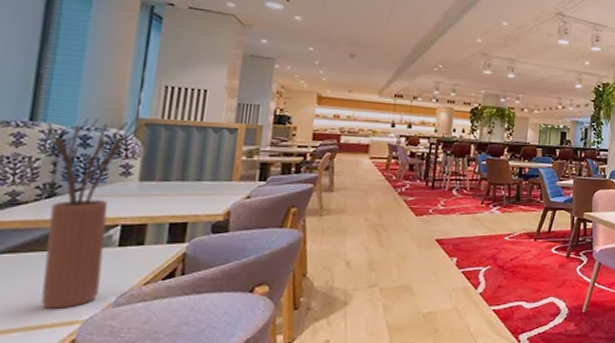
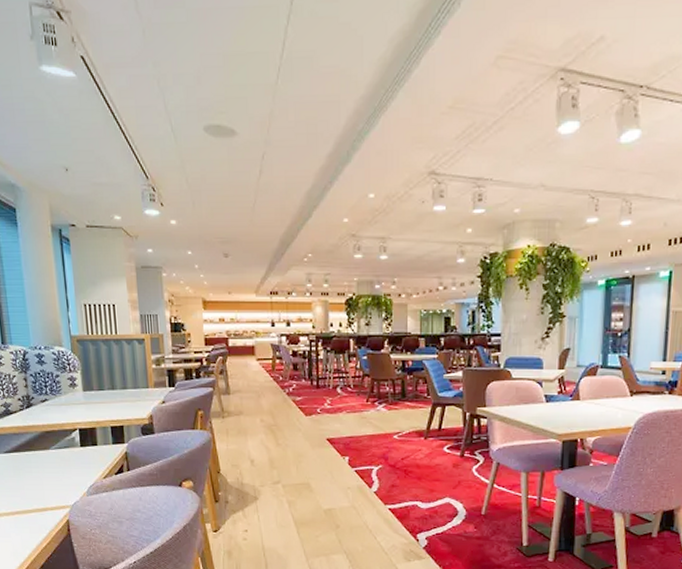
vase: present [41,114,145,309] -> none [13,332,77,496]

